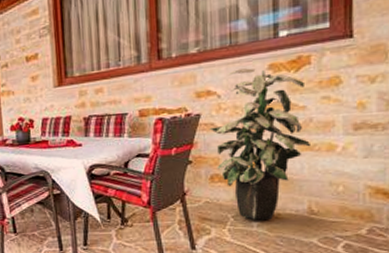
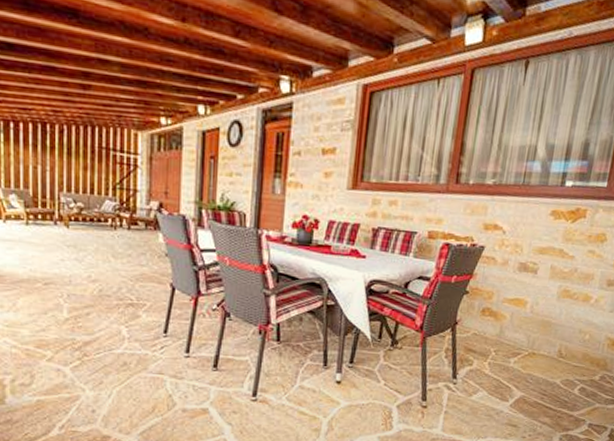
indoor plant: present [209,68,312,221] -> none [489,209,577,359]

